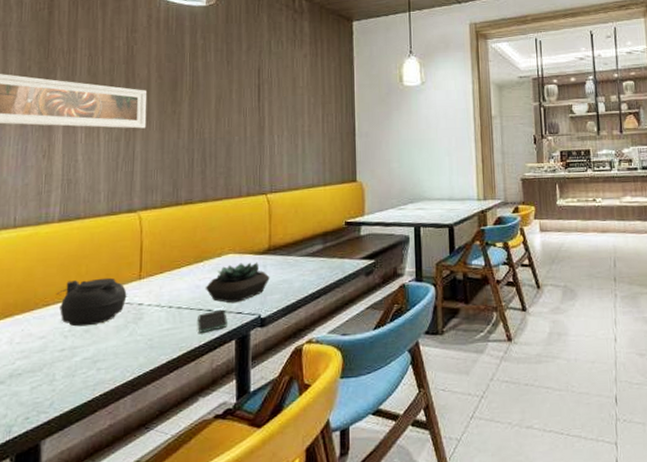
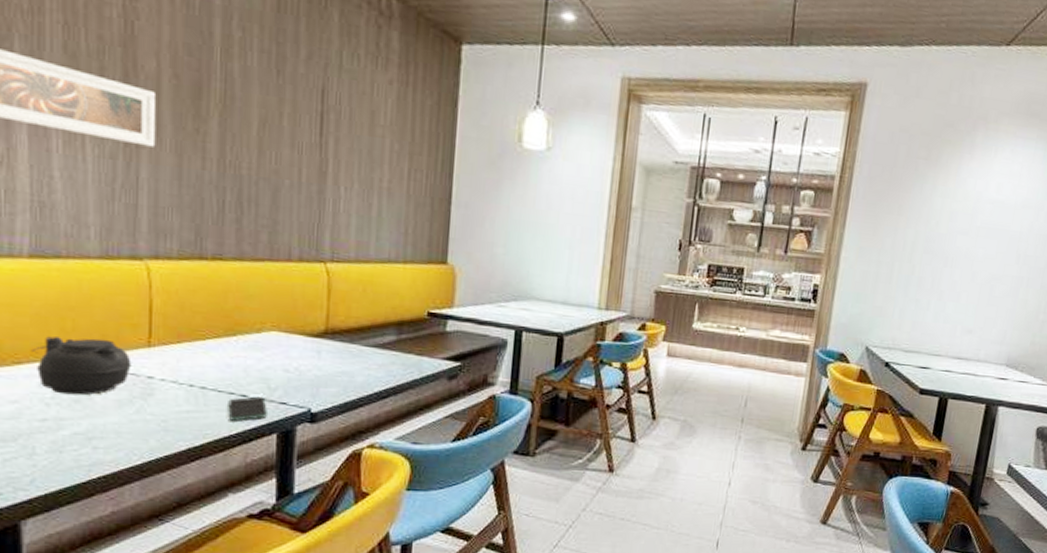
succulent plant: present [205,262,270,304] -> none [238,344,325,391]

